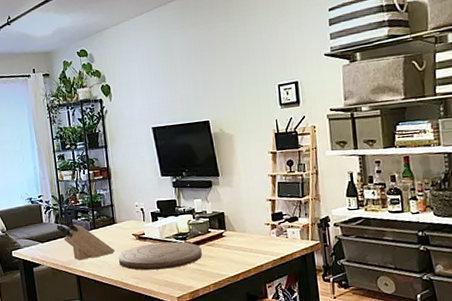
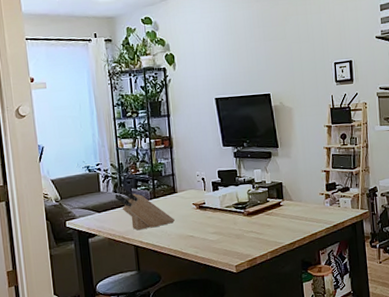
cutting board: present [118,241,202,271] -> none [178,211,260,240]

